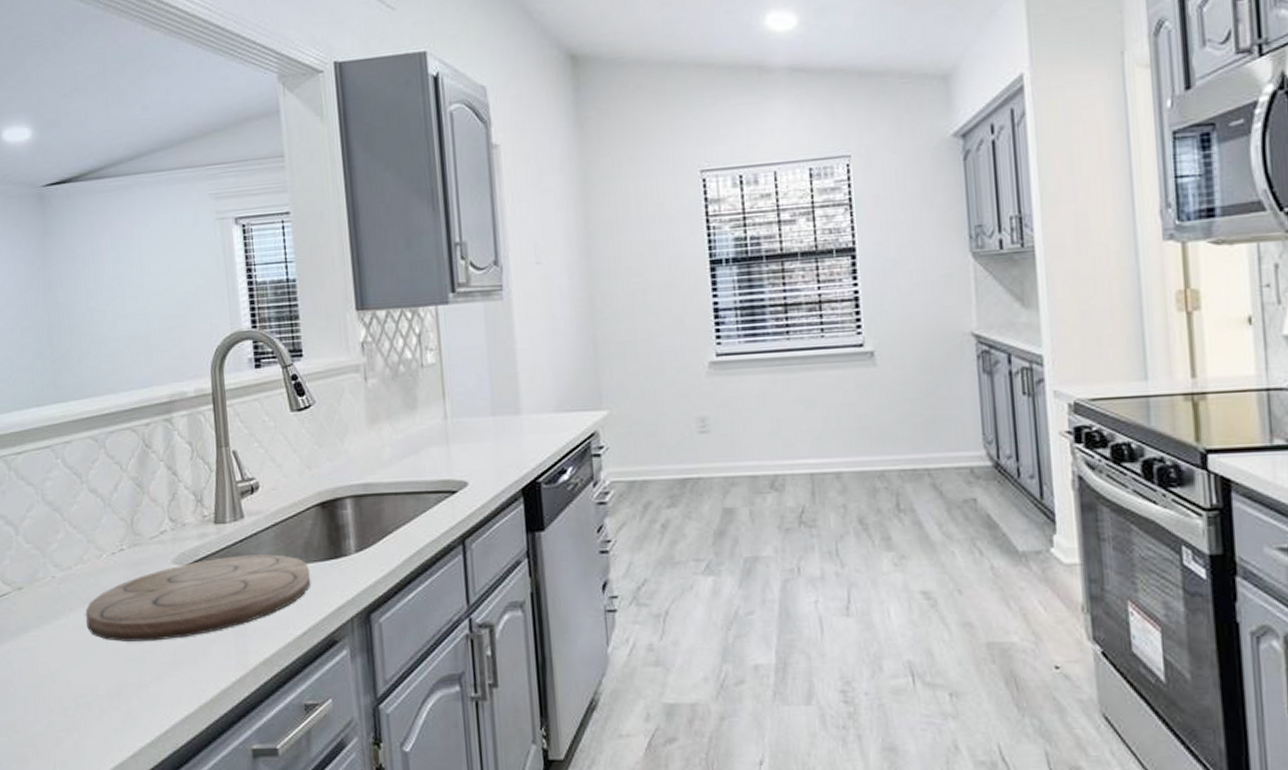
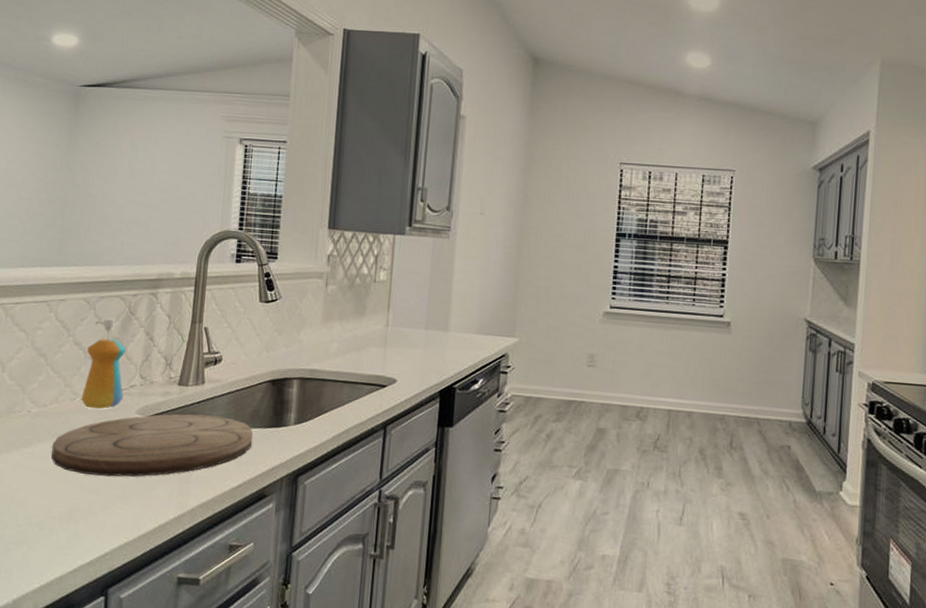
soap dispenser: none [105,455,155,565] -> present [81,318,126,409]

